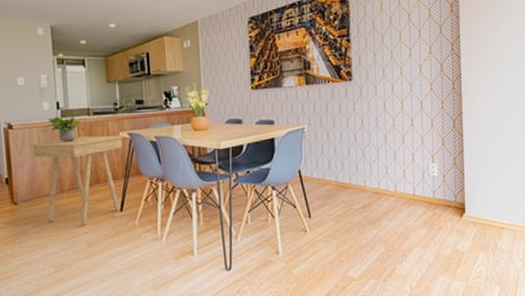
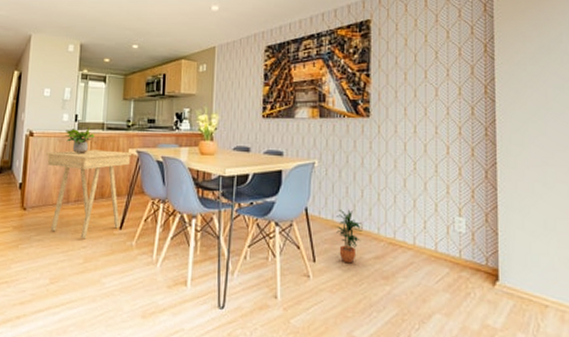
potted plant: none [326,167,351,215] -> present [335,208,363,264]

